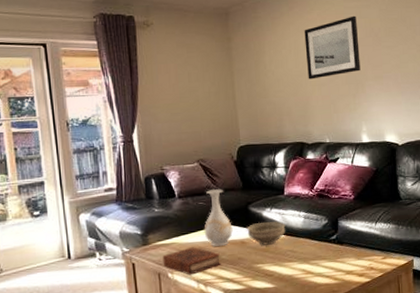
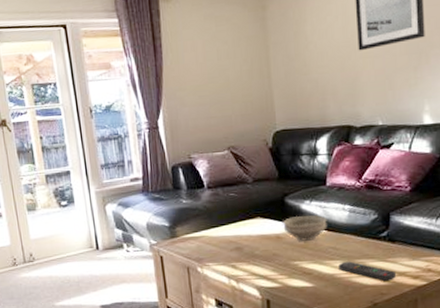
book: present [162,247,222,275] -> none [191,241,255,270]
vase: present [204,188,233,248] -> none [235,178,267,242]
remote control: none [296,262,345,280] -> present [338,261,397,281]

